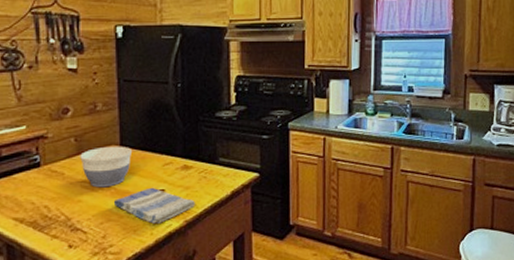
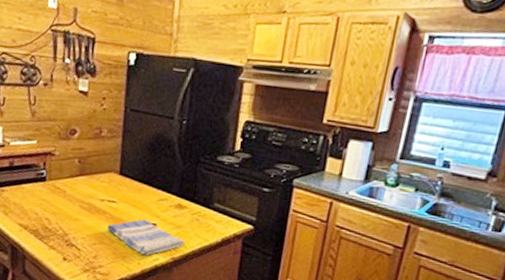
bowl: present [80,146,133,188] -> none [81,172,131,212]

